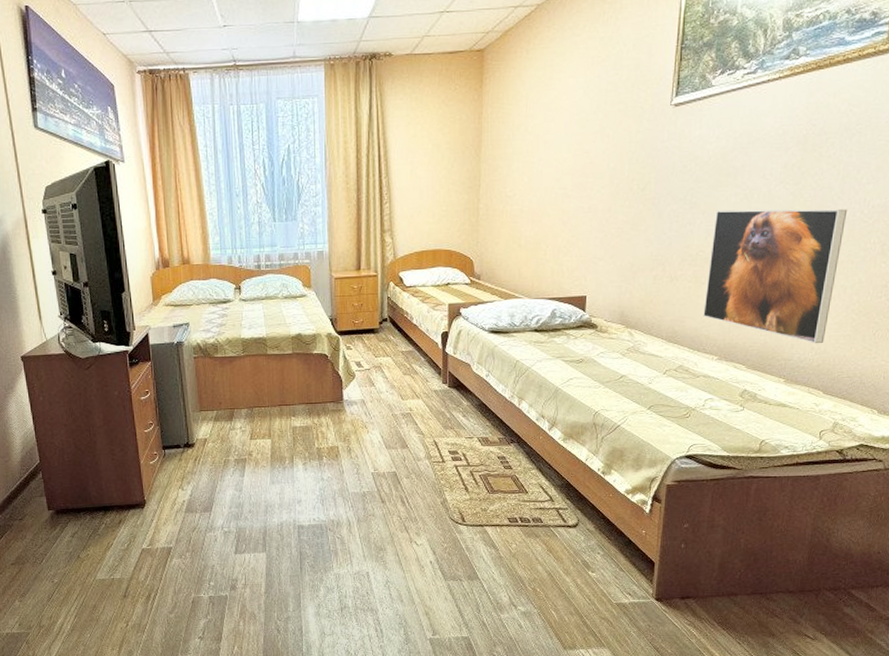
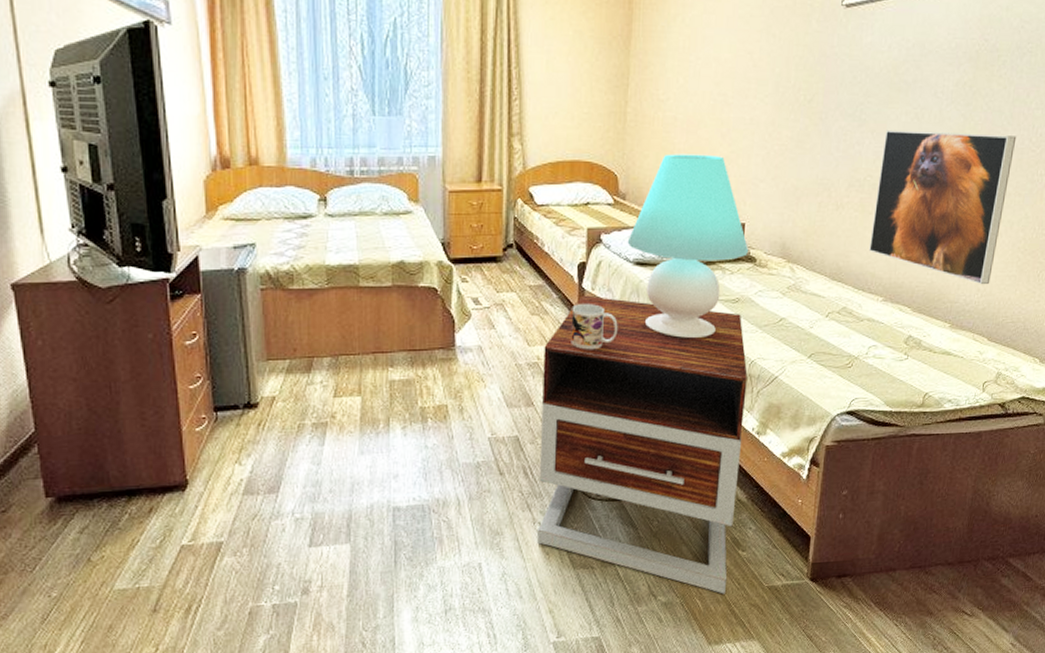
nightstand: none [414,358,592,608] -> present [537,295,748,594]
mug: none [437,365,477,403] -> present [571,304,618,350]
table lamp: none [483,239,591,394] -> present [627,154,749,339]

